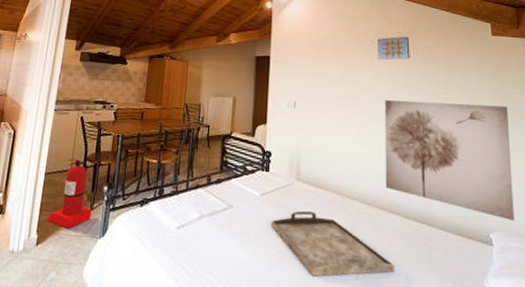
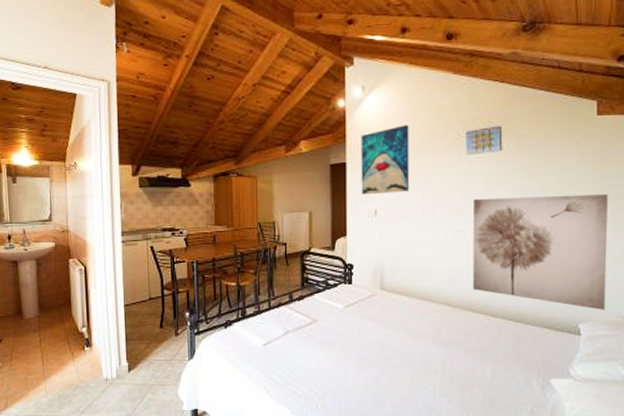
fire extinguisher: present [46,158,92,229] -> none [133,289,177,355]
serving tray: present [271,210,395,277] -> none [356,318,481,377]
wall art: none [282,28,327,88] -> present [361,125,409,195]

